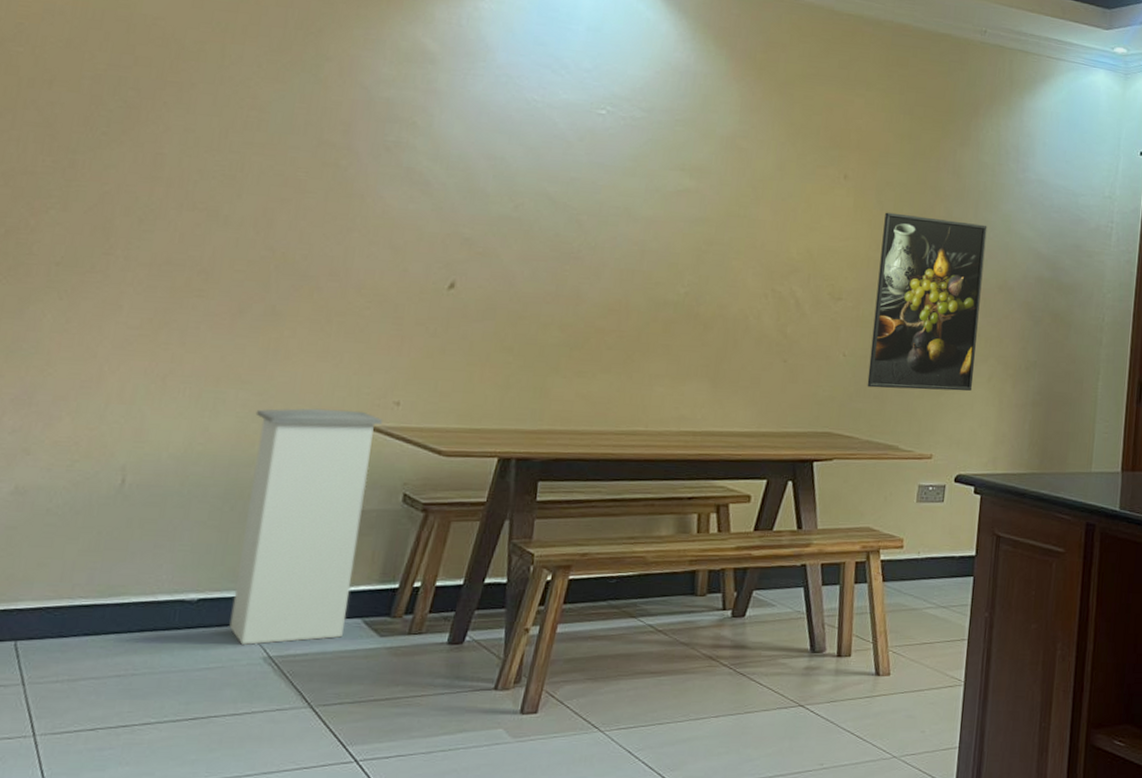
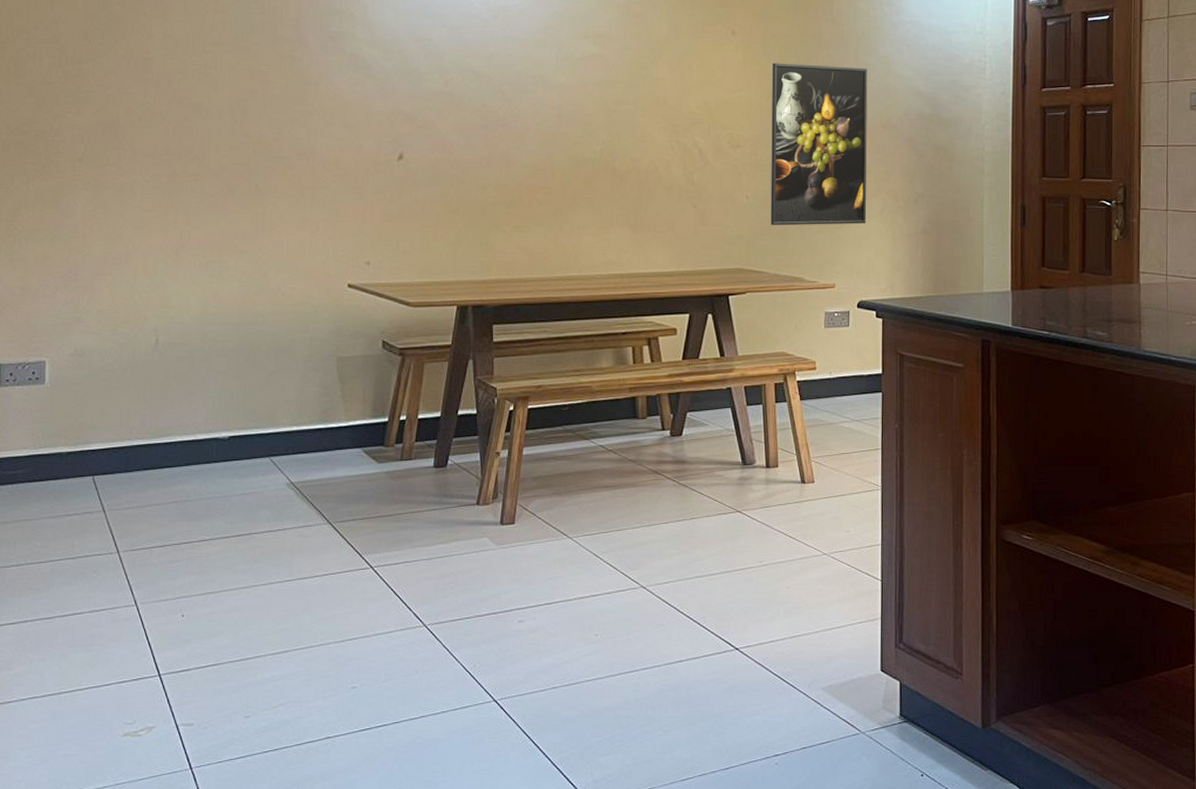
trash can: present [229,408,384,645] -> none [254,271,358,473]

